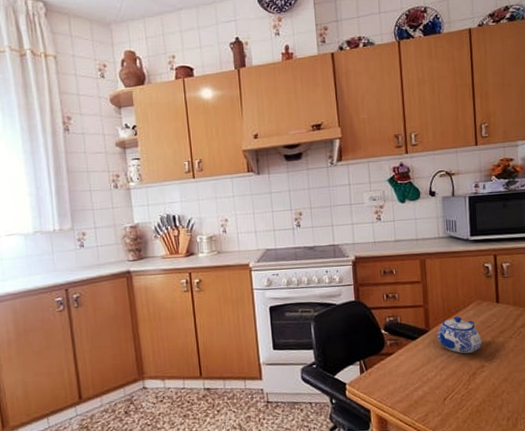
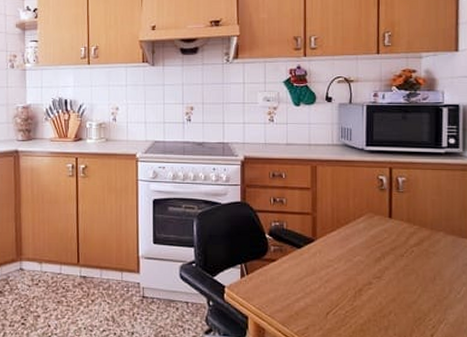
teapot: present [437,316,482,354] -> none [323,228,370,269]

